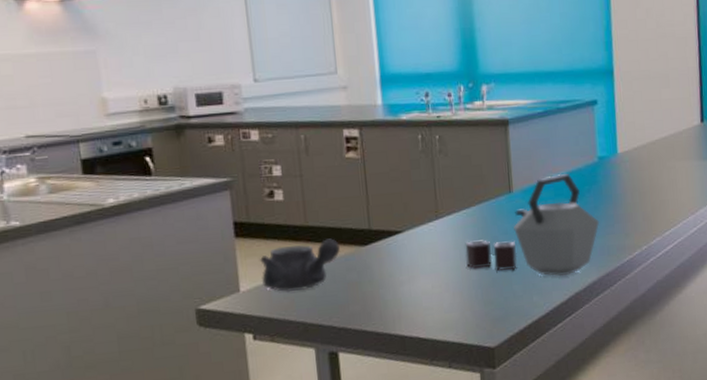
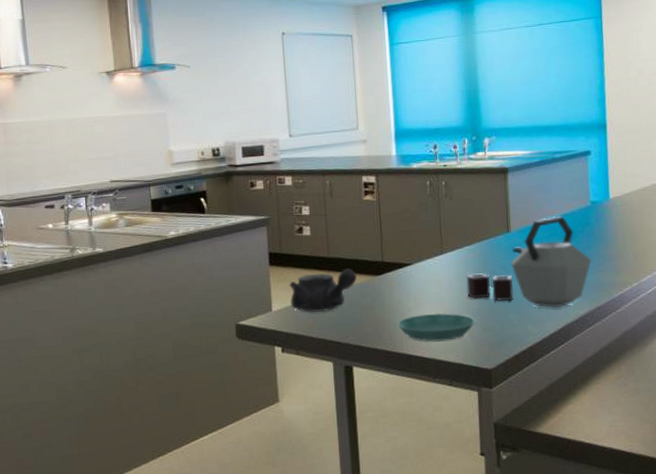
saucer: none [388,286,476,320] -> present [397,313,475,342]

